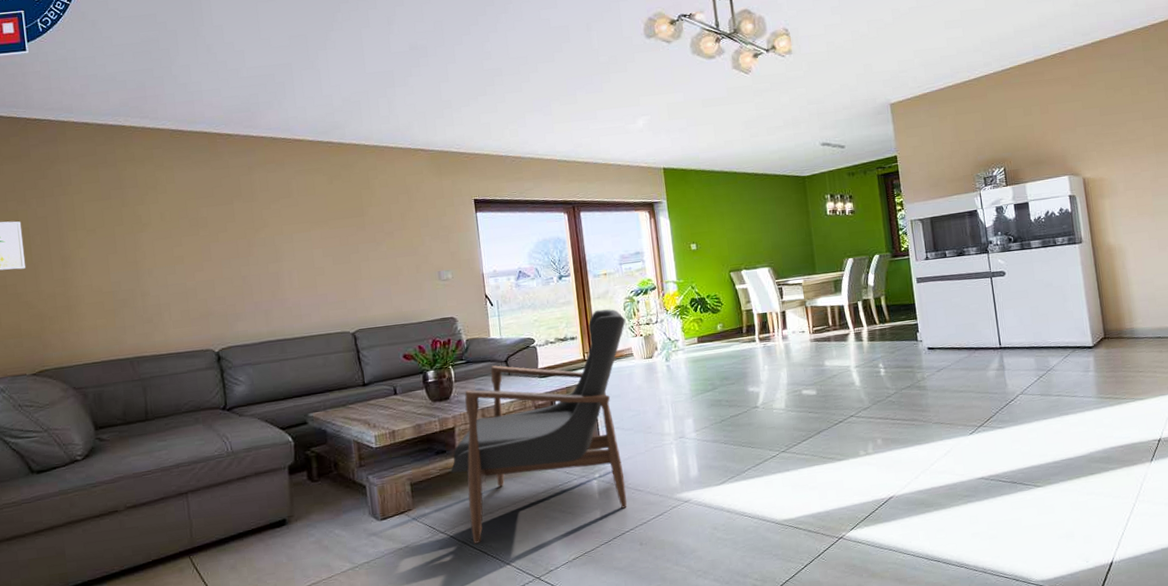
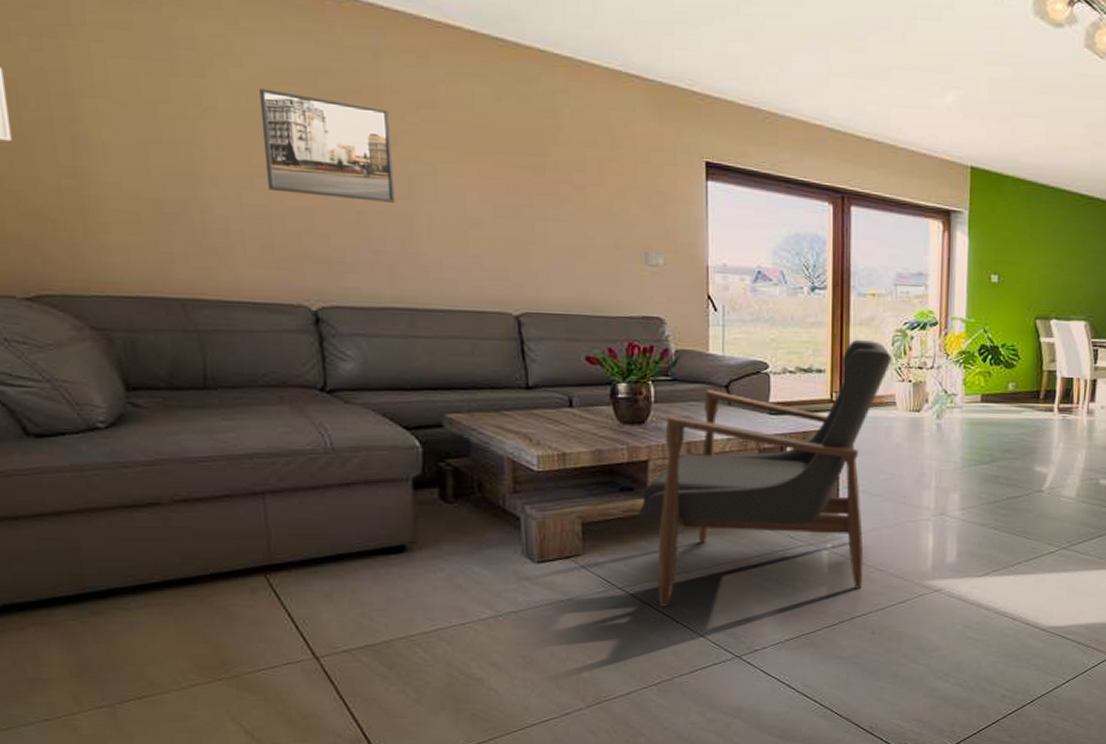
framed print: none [177,203,267,273] -> present [258,88,396,203]

